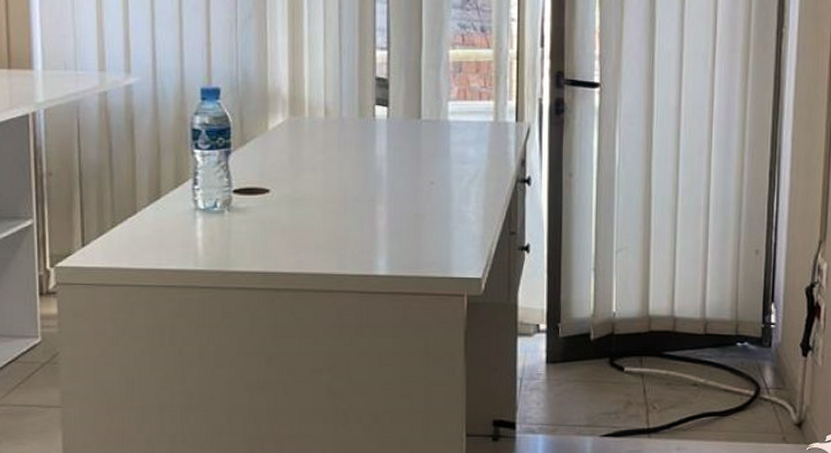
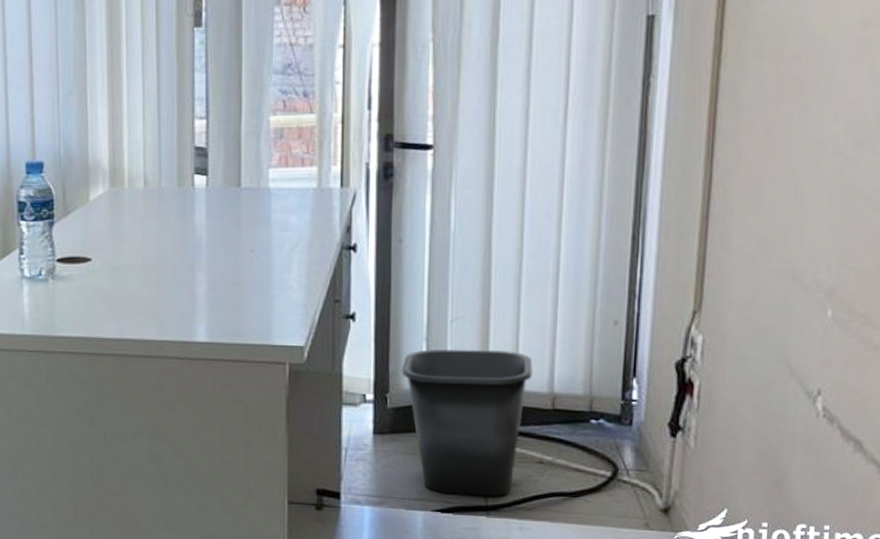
waste bin: none [572,278,688,420] -> present [401,348,534,497]

